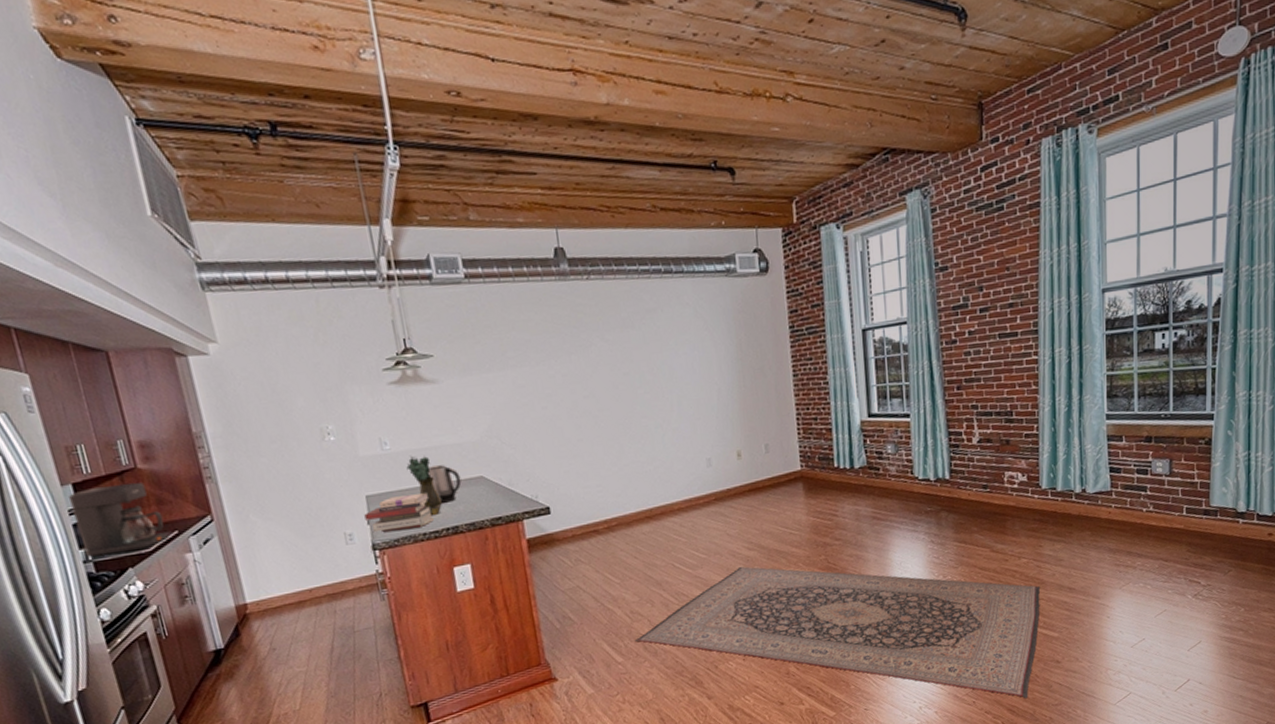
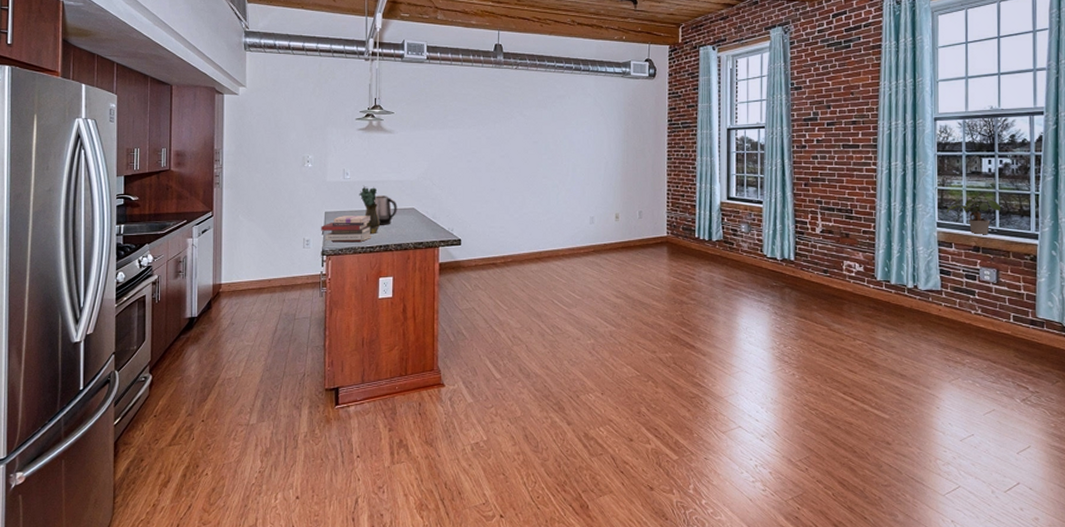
coffee maker: present [69,482,168,557] -> none [119,180,179,232]
area rug: present [634,566,1041,699] -> none [512,312,874,475]
potted plant: none [1116,377,1175,423] -> present [946,196,1001,235]

